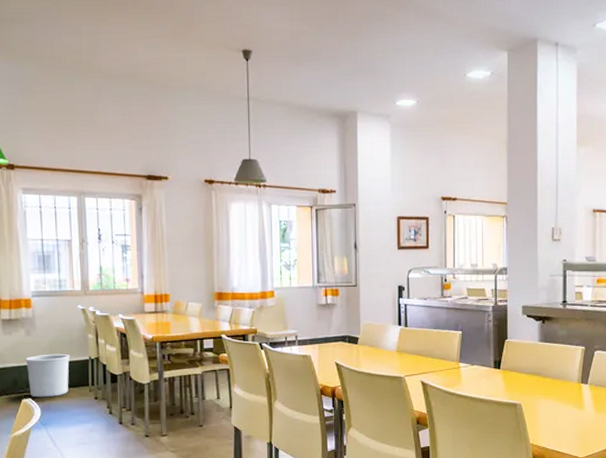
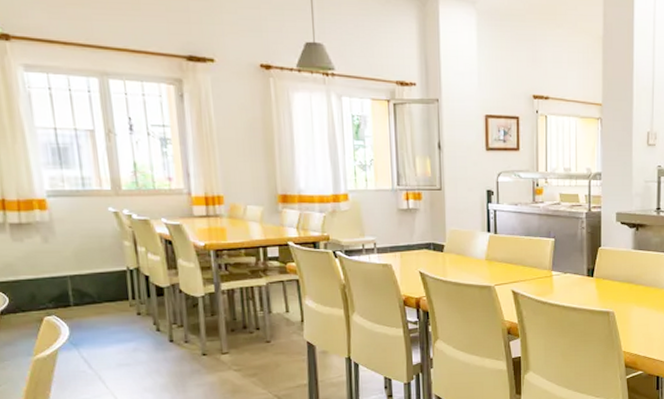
waste bin: present [25,353,71,398] -> none [44,263,103,315]

